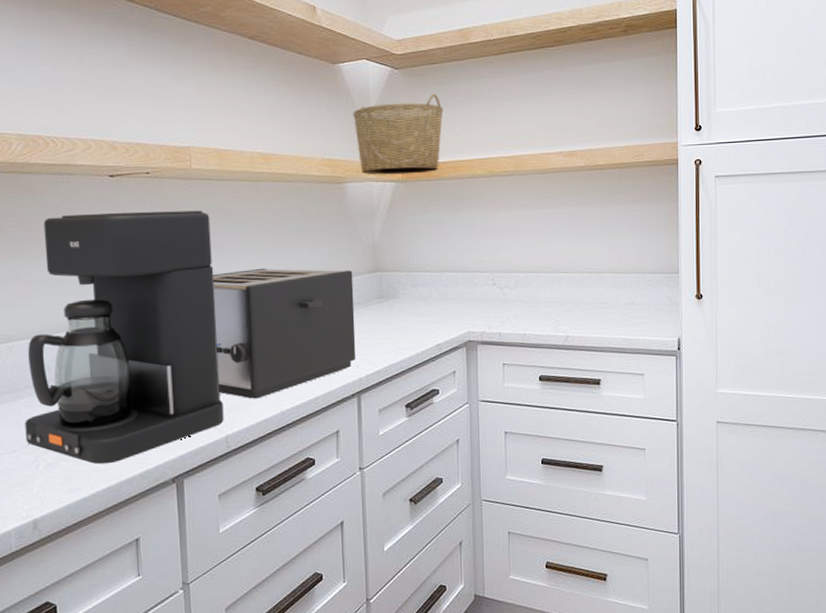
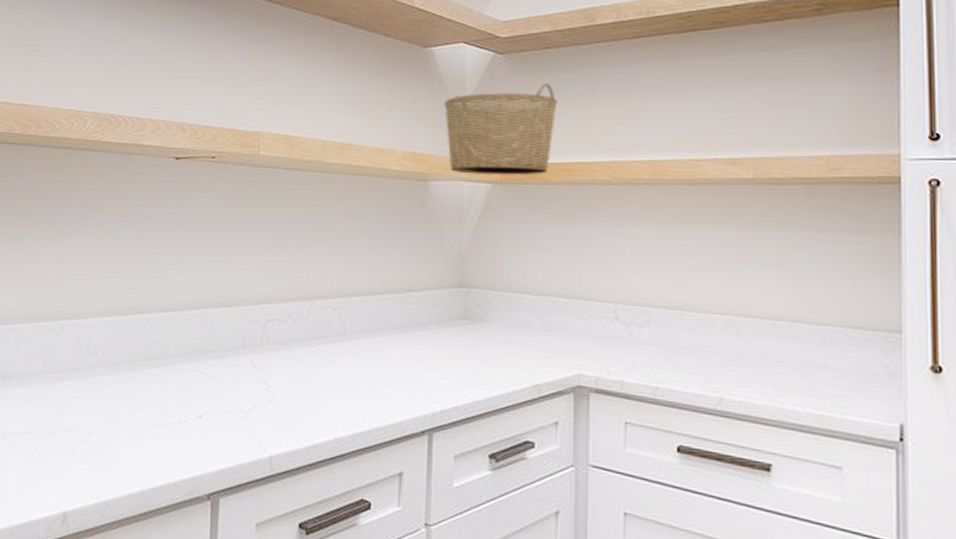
coffee maker: present [25,210,224,465] -> none [66,196,274,466]
toaster: present [213,268,356,399] -> none [266,269,432,419]

